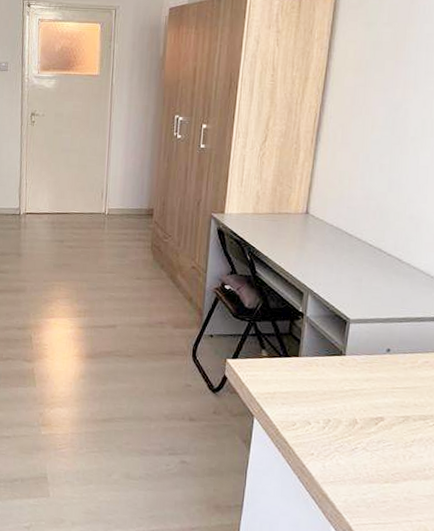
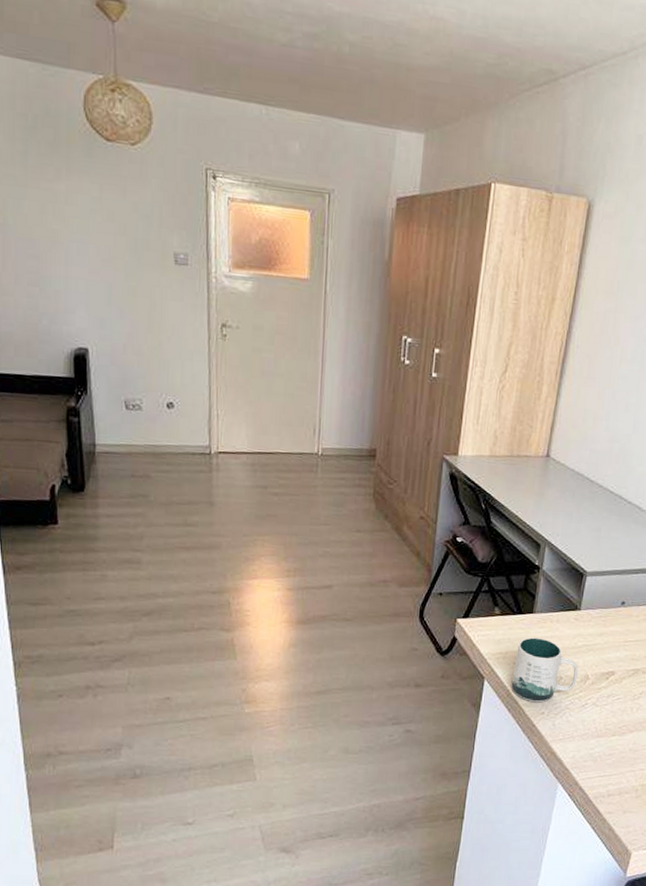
mug: none [280,379,346,444] -> present [511,637,578,703]

